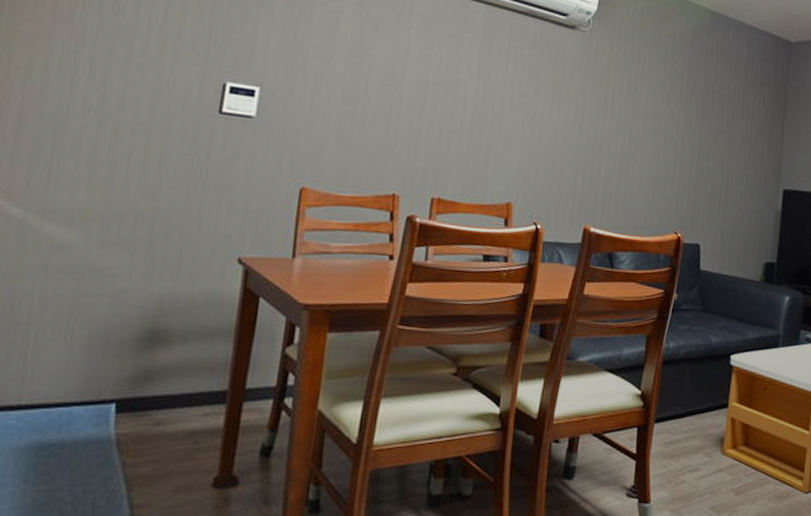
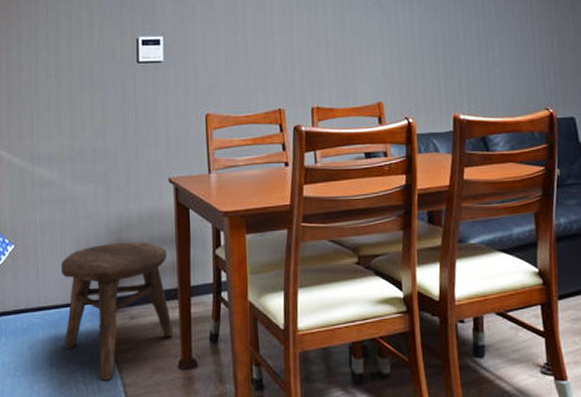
stool: none [50,330,221,500] -> present [61,242,174,380]

